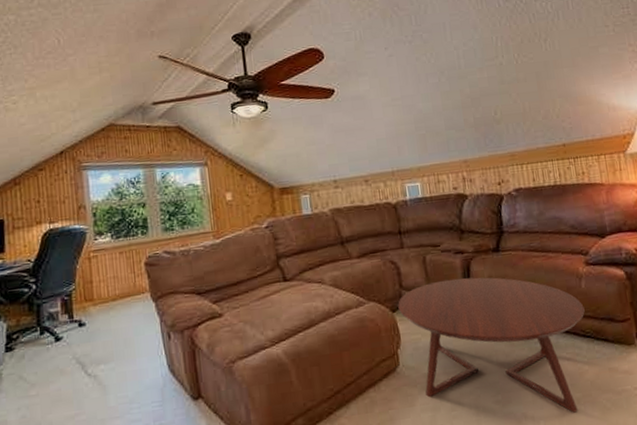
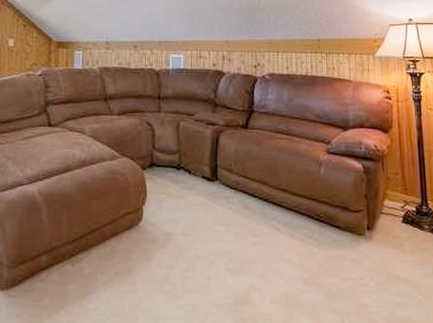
coffee table: present [398,277,585,413] -> none [148,147,321,292]

